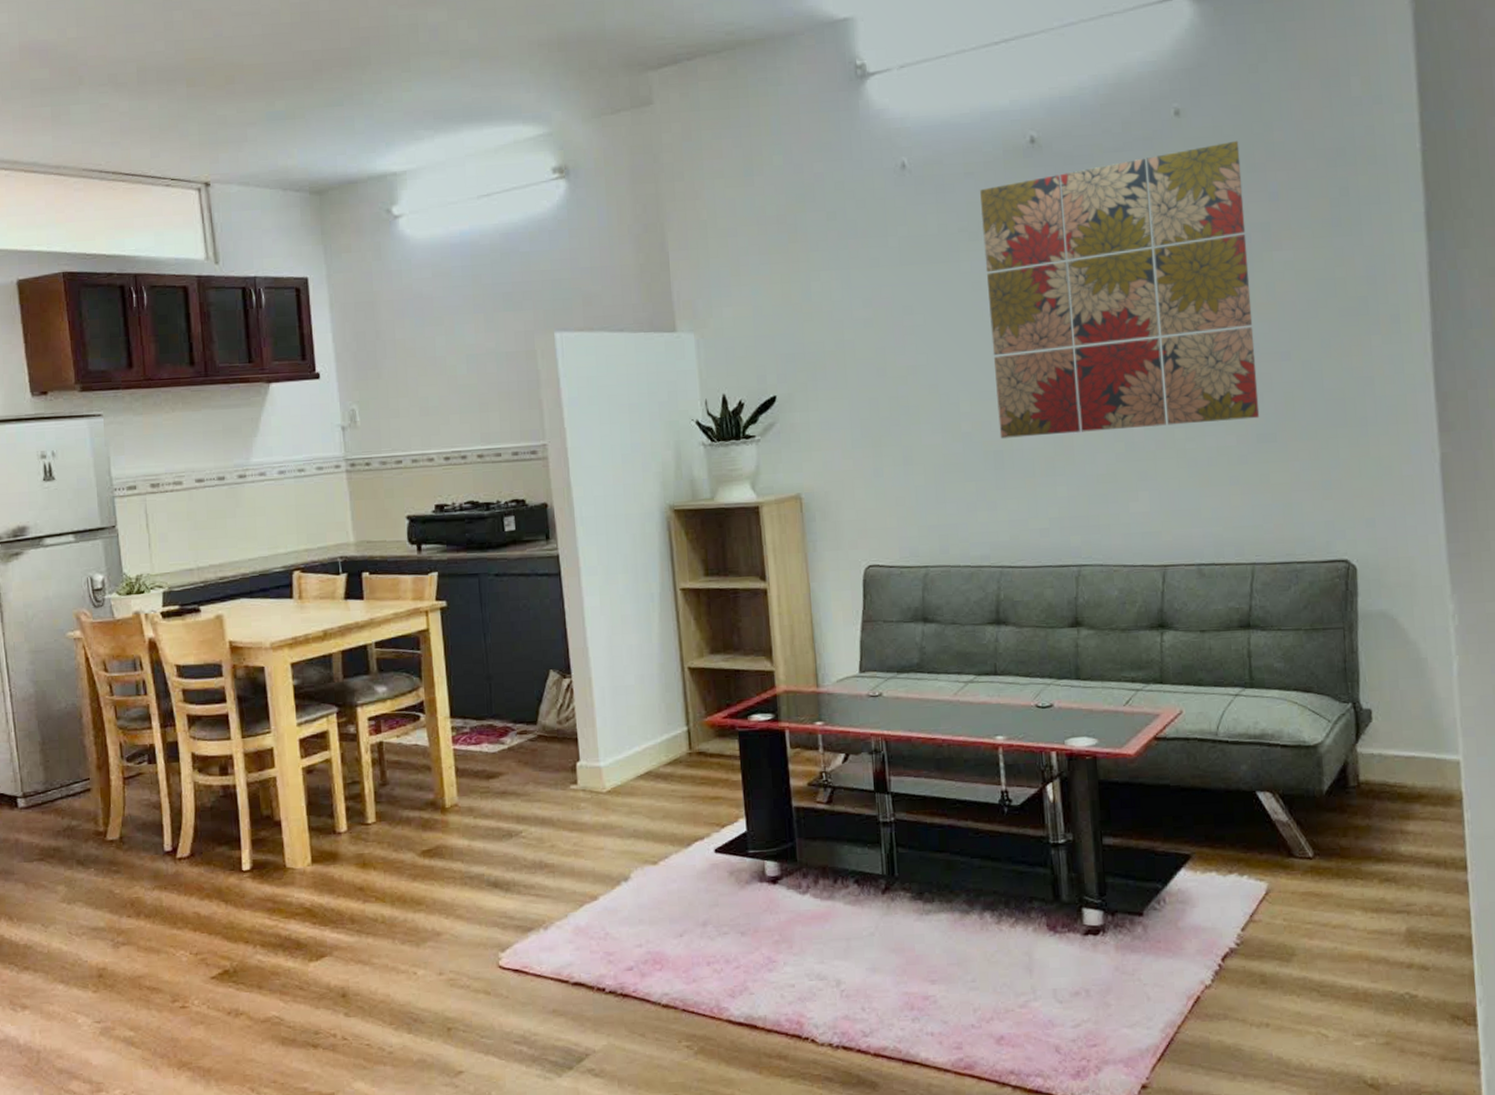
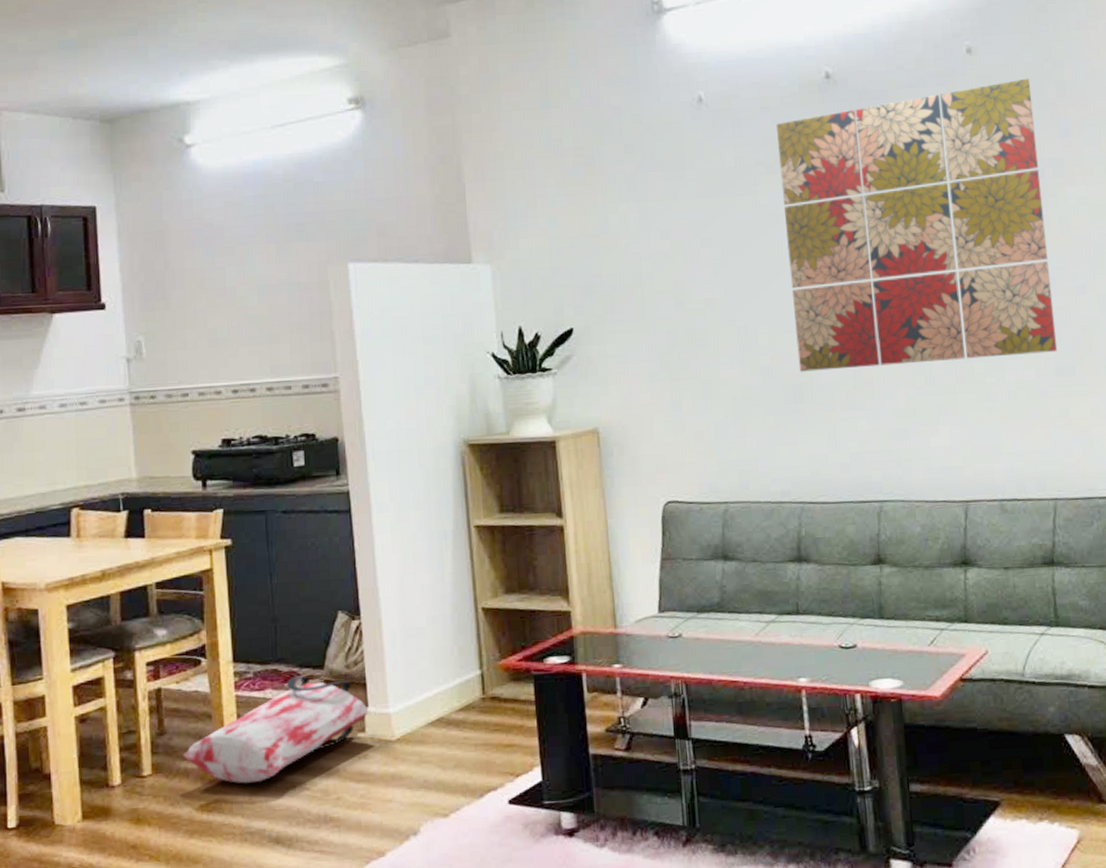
bag: none [405,731,581,832] -> present [183,676,370,784]

